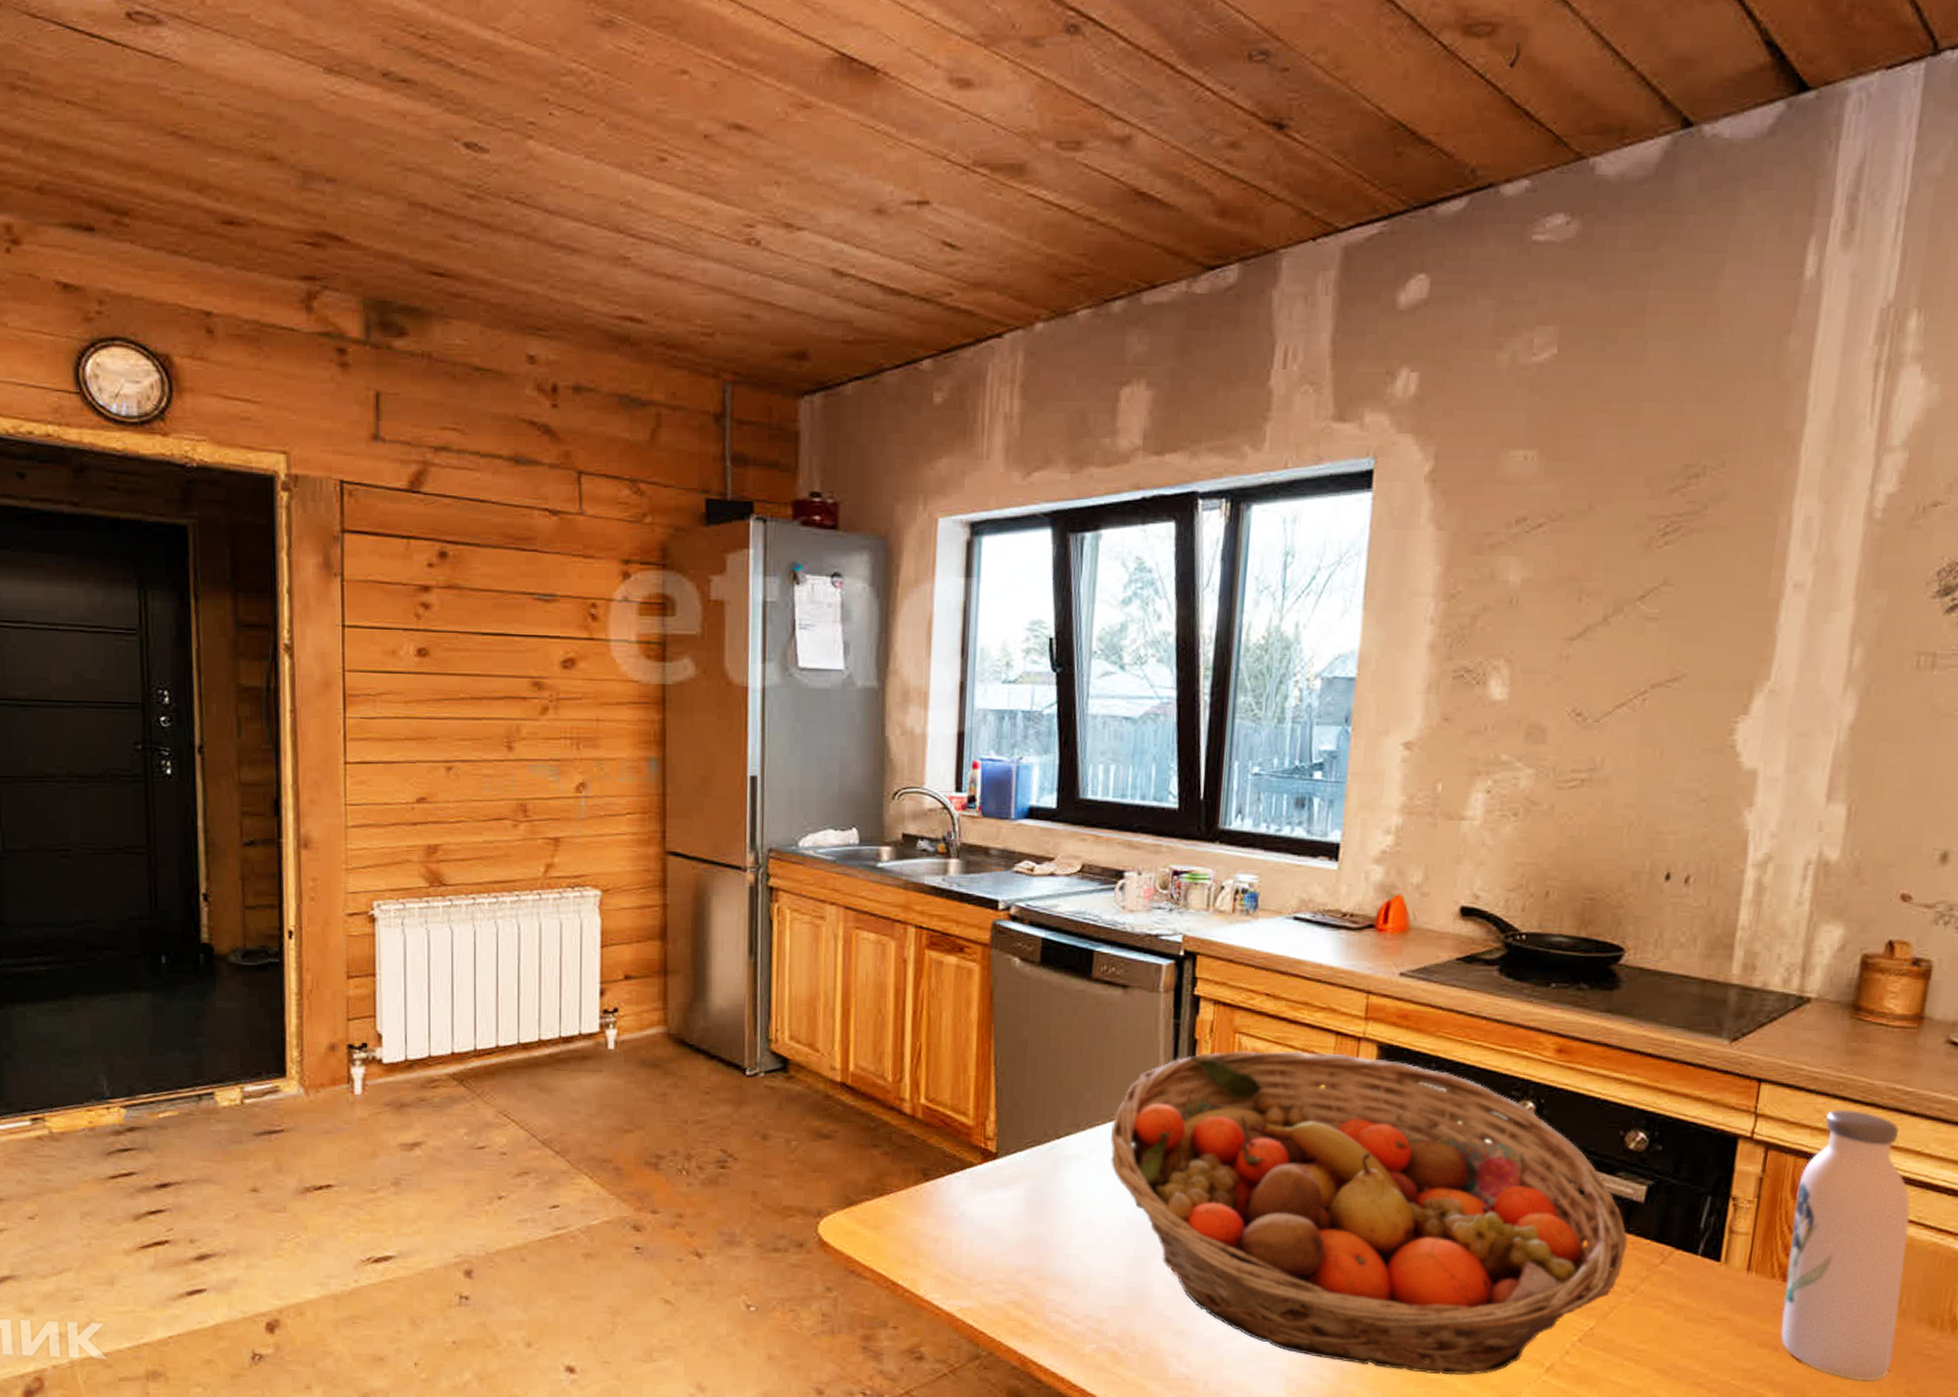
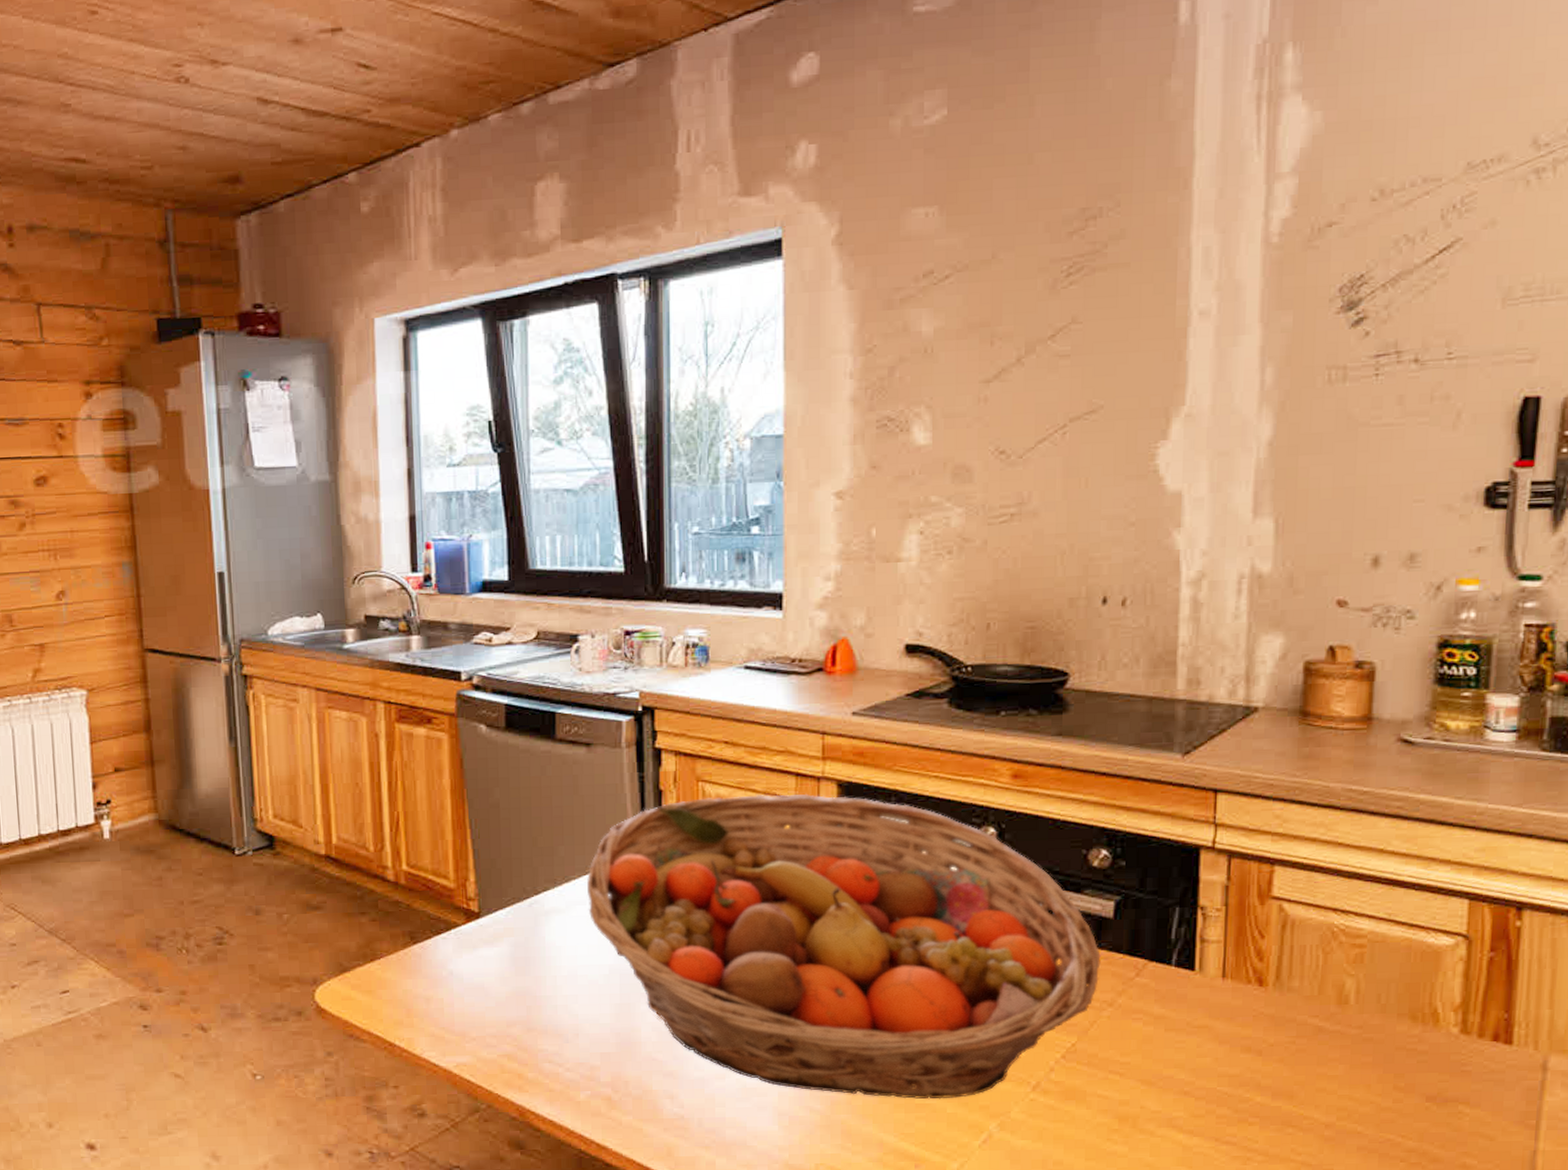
water bottle: present [1781,1109,1910,1381] -> none [1261,813,1381,1080]

